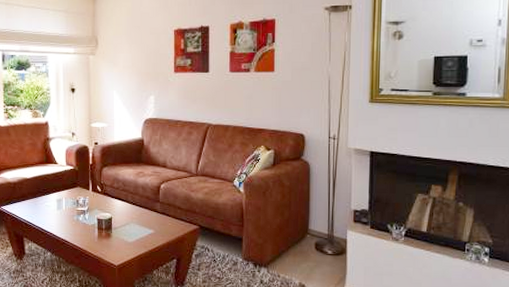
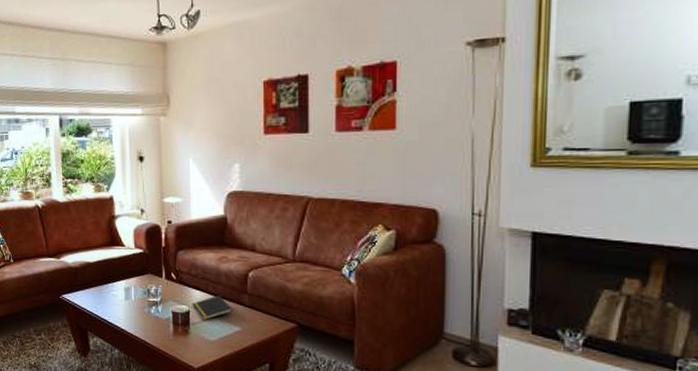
notepad: none [114,204,147,226] -> present [192,295,233,321]

